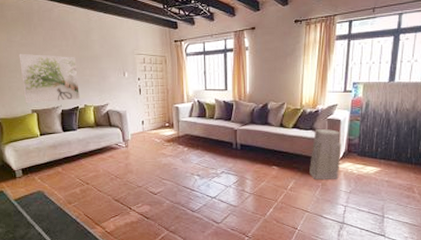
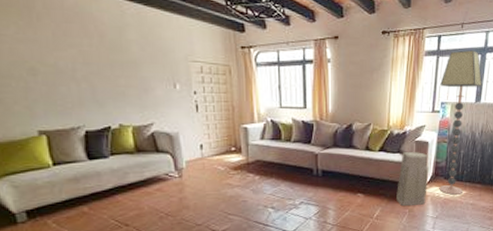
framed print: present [19,53,80,104] -> none [13,52,112,122]
floor lamp: none [352,31,397,171] -> present [439,49,483,195]

